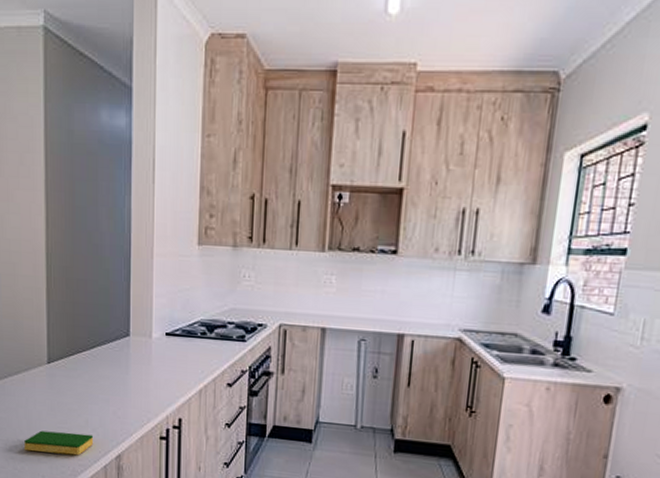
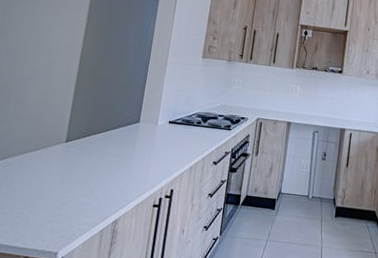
dish sponge: present [24,430,94,455] -> none [30,199,96,221]

